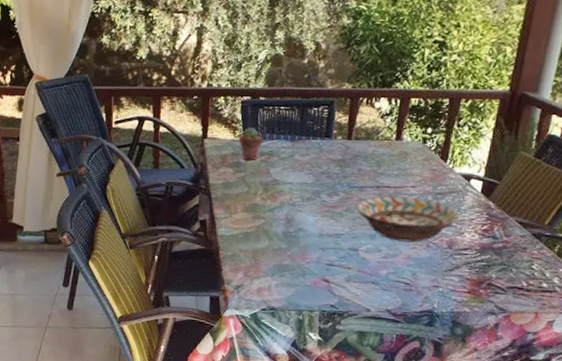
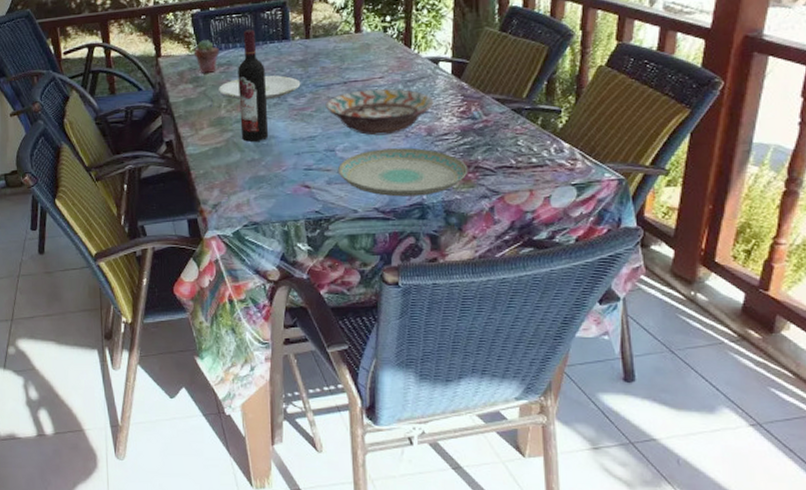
plate: none [257,169,336,193] -> present [219,75,301,100]
wine bottle: none [271,123,304,232] -> present [238,29,269,142]
plate: none [358,254,481,305] -> present [338,147,469,197]

